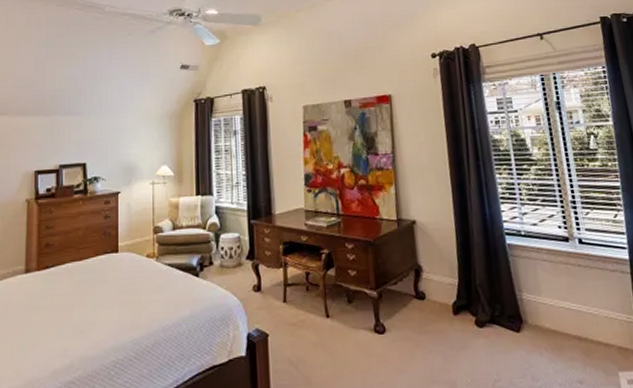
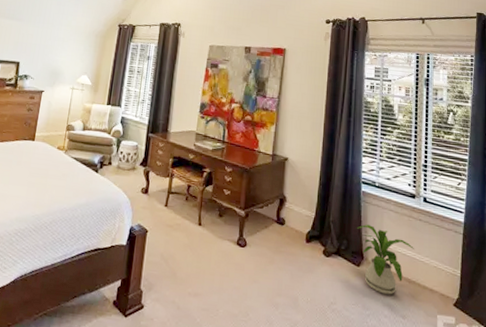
house plant: none [508,282,578,360] -> present [356,224,414,295]

